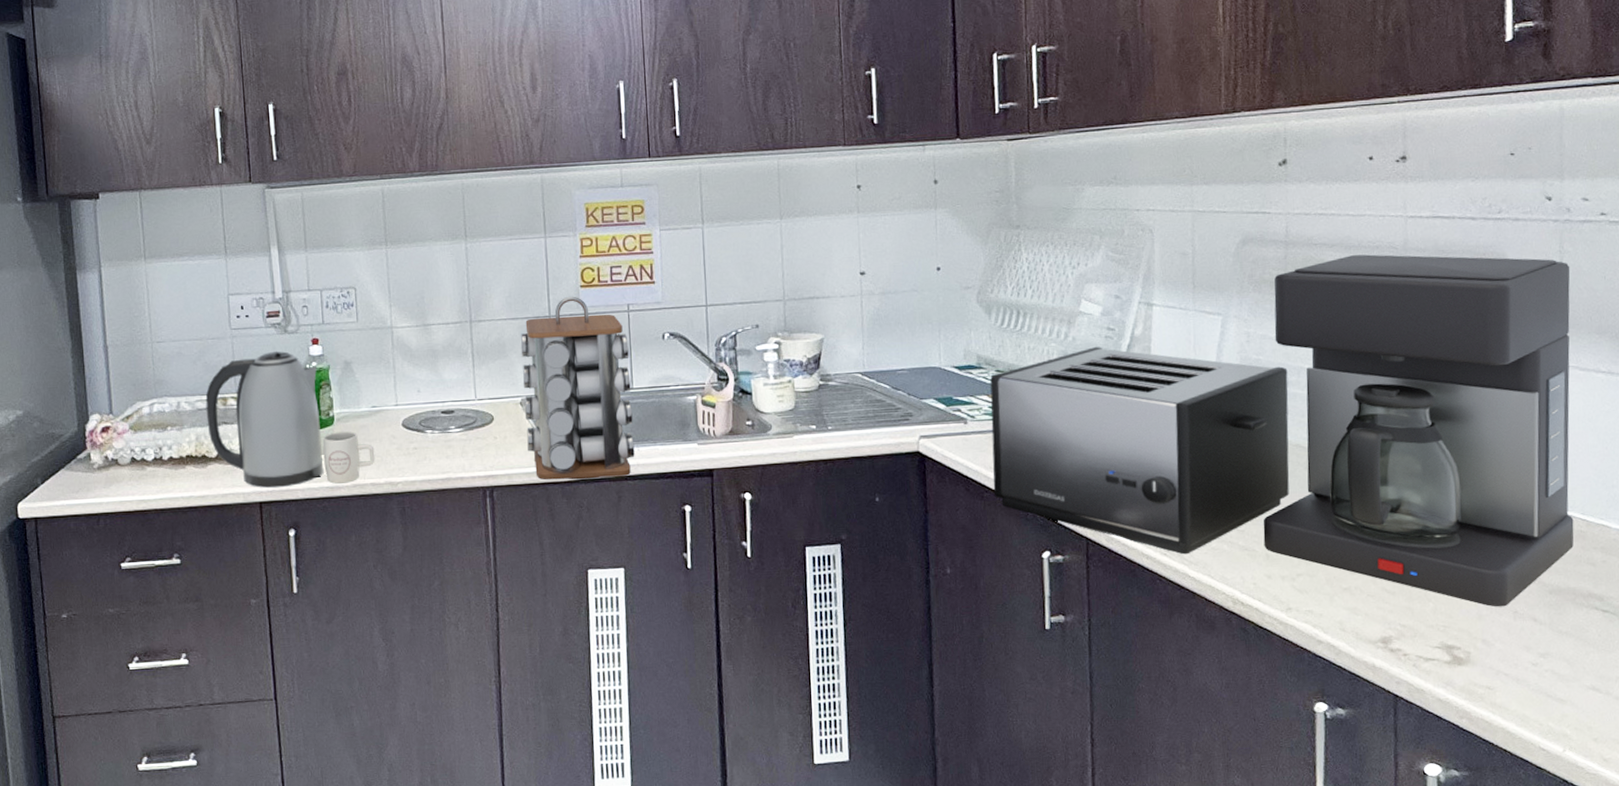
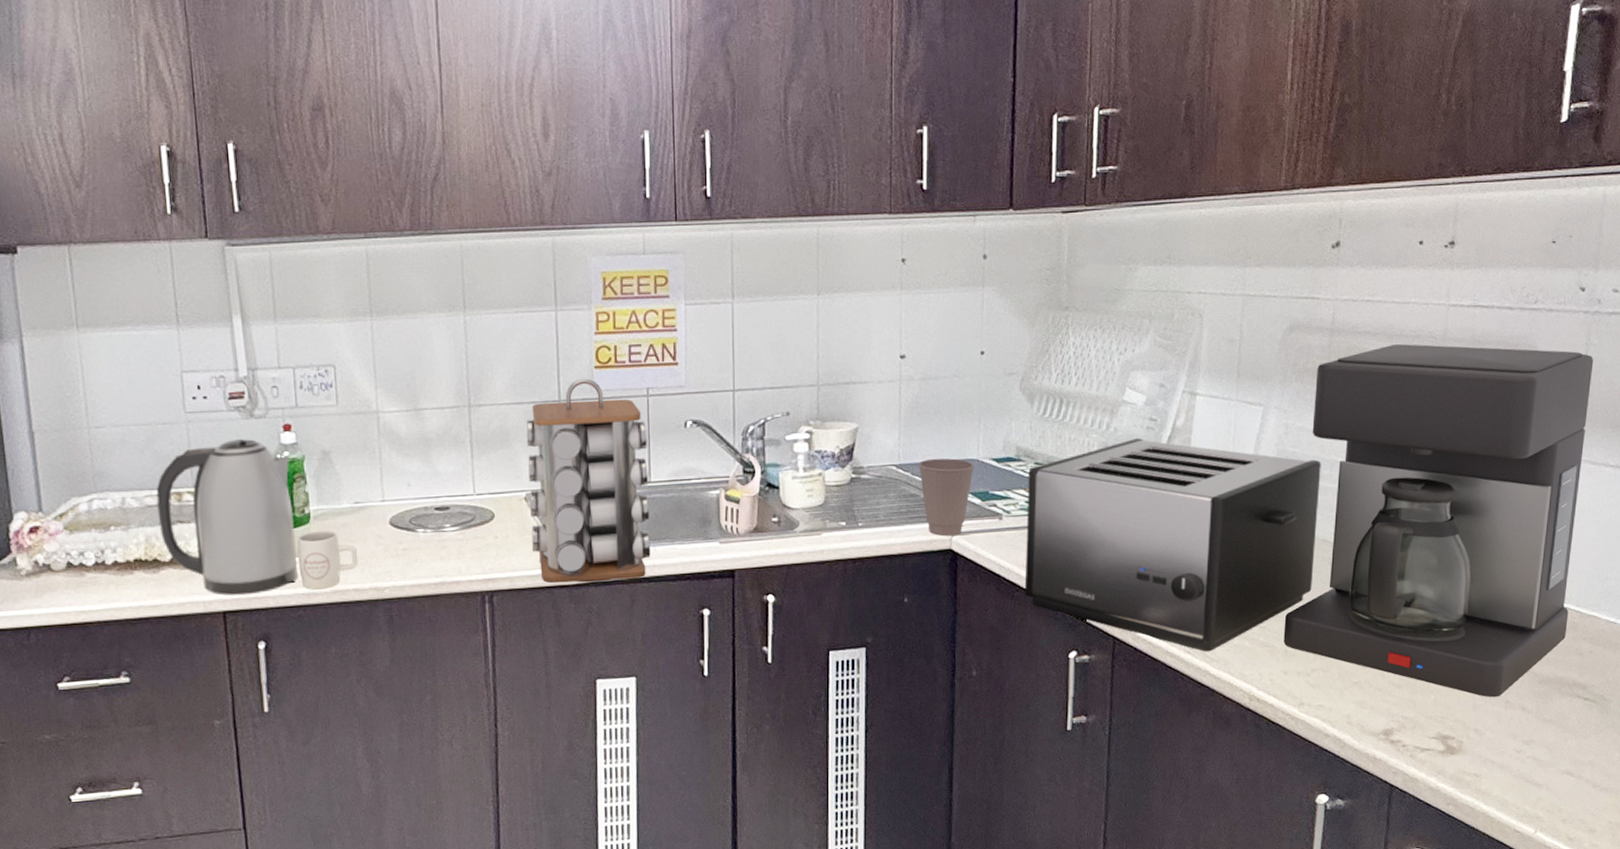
cup: none [883,366,937,440] -> present [918,458,974,537]

